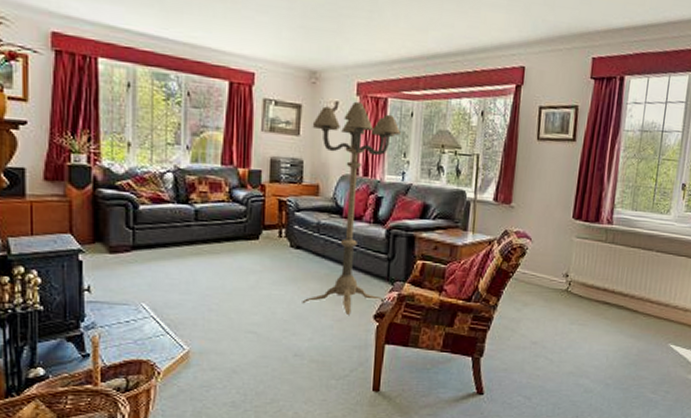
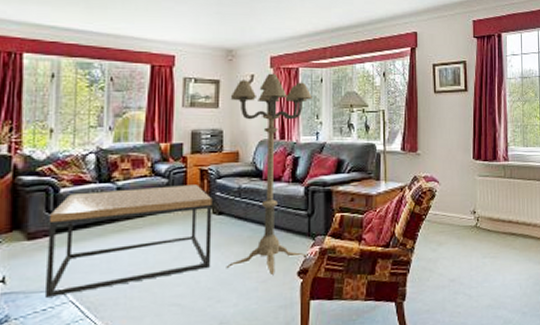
coffee table: none [128,212,291,311] -> present [46,185,213,297]

